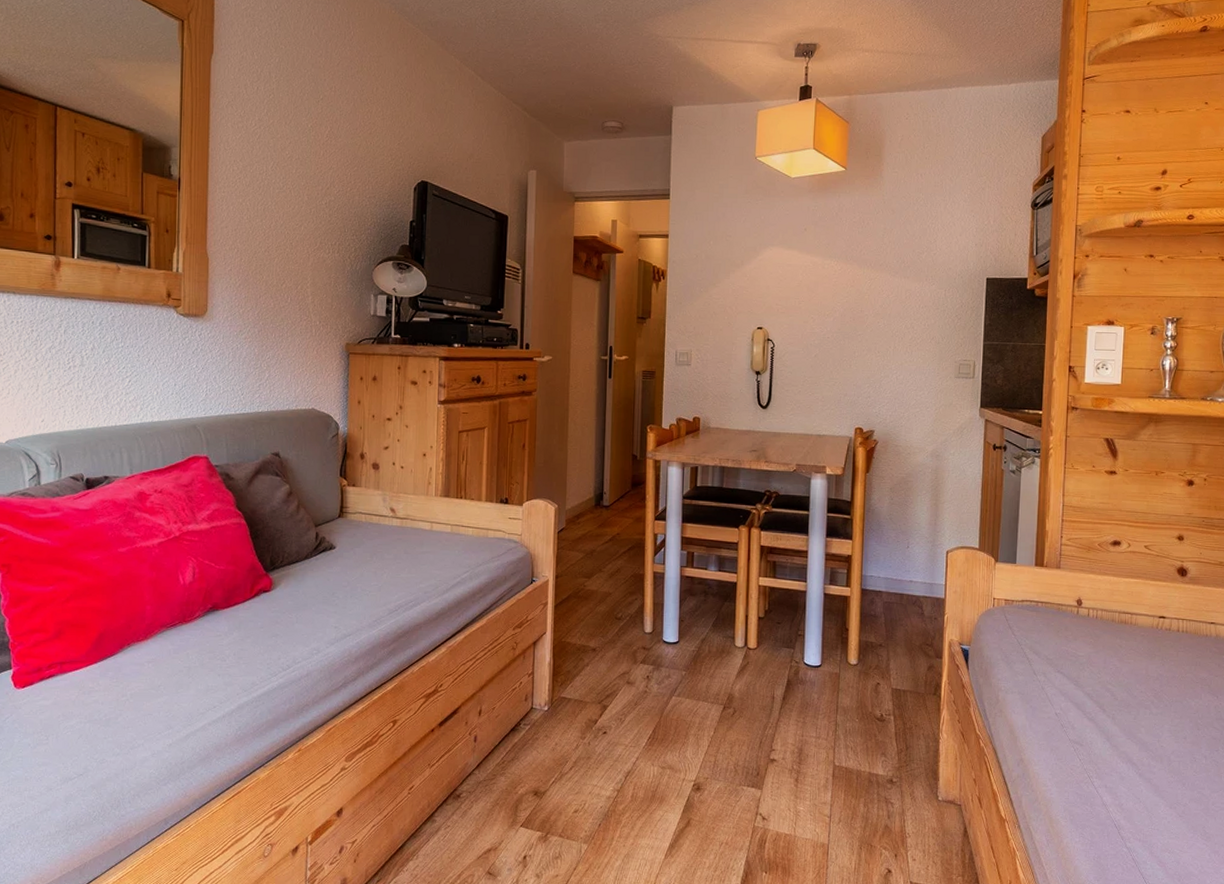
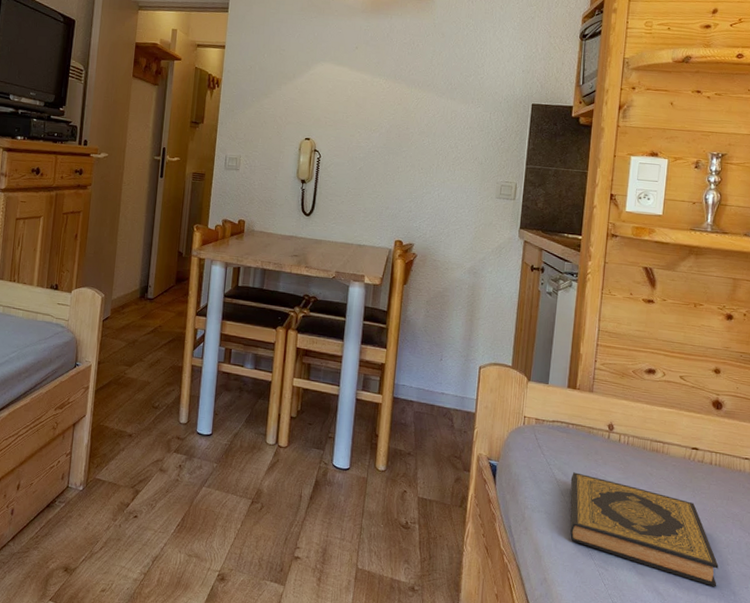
hardback book: none [1042,650,1190,753] -> present [570,472,719,588]

